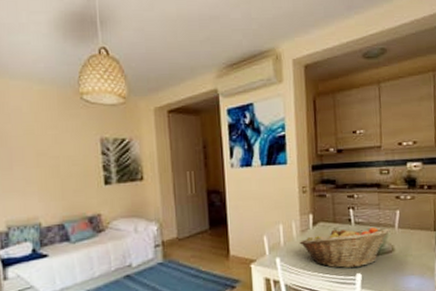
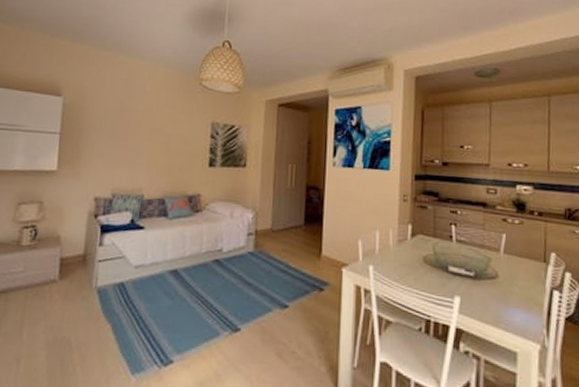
fruit basket: present [299,227,391,269] -> none [395,242,495,290]

